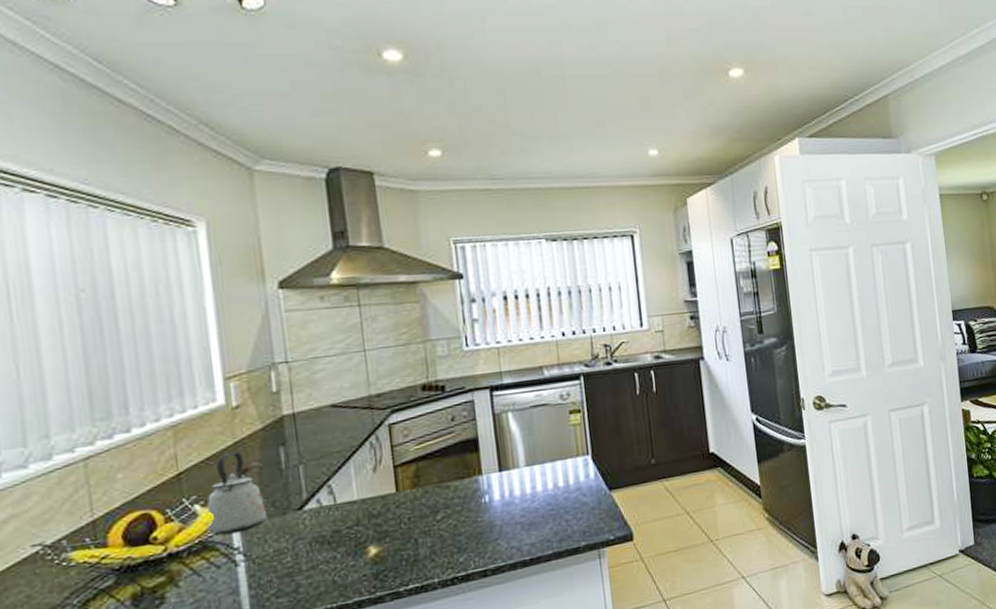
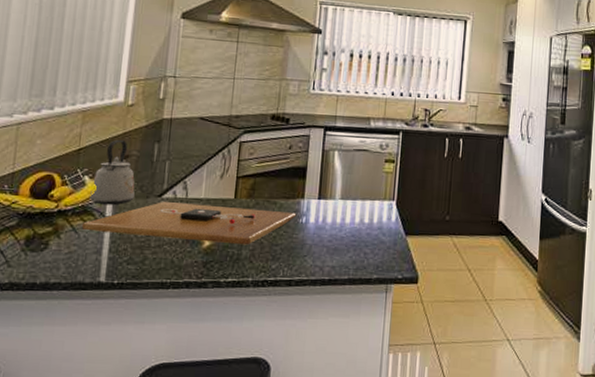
cutting board: none [204,493,477,571] -> present [81,202,297,245]

